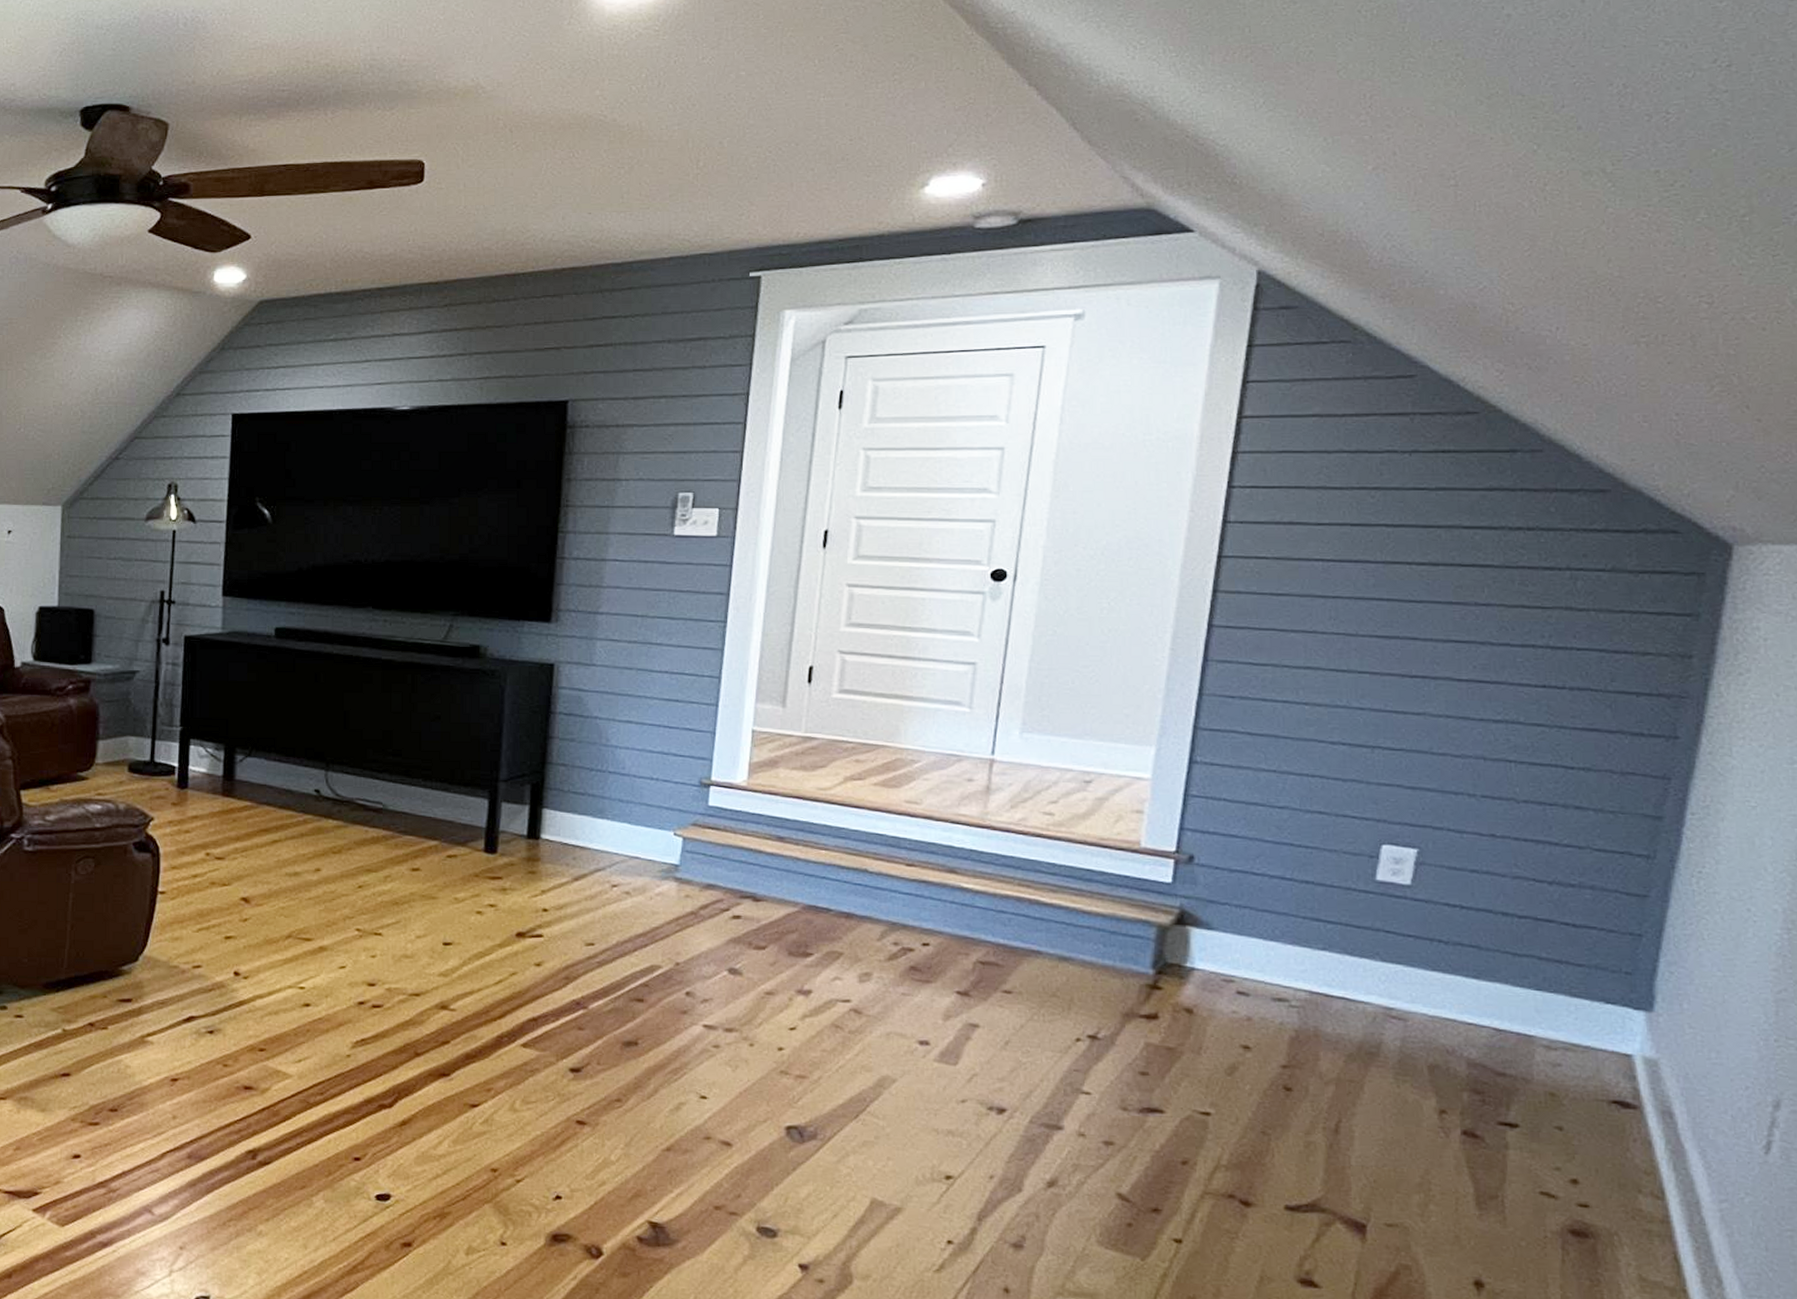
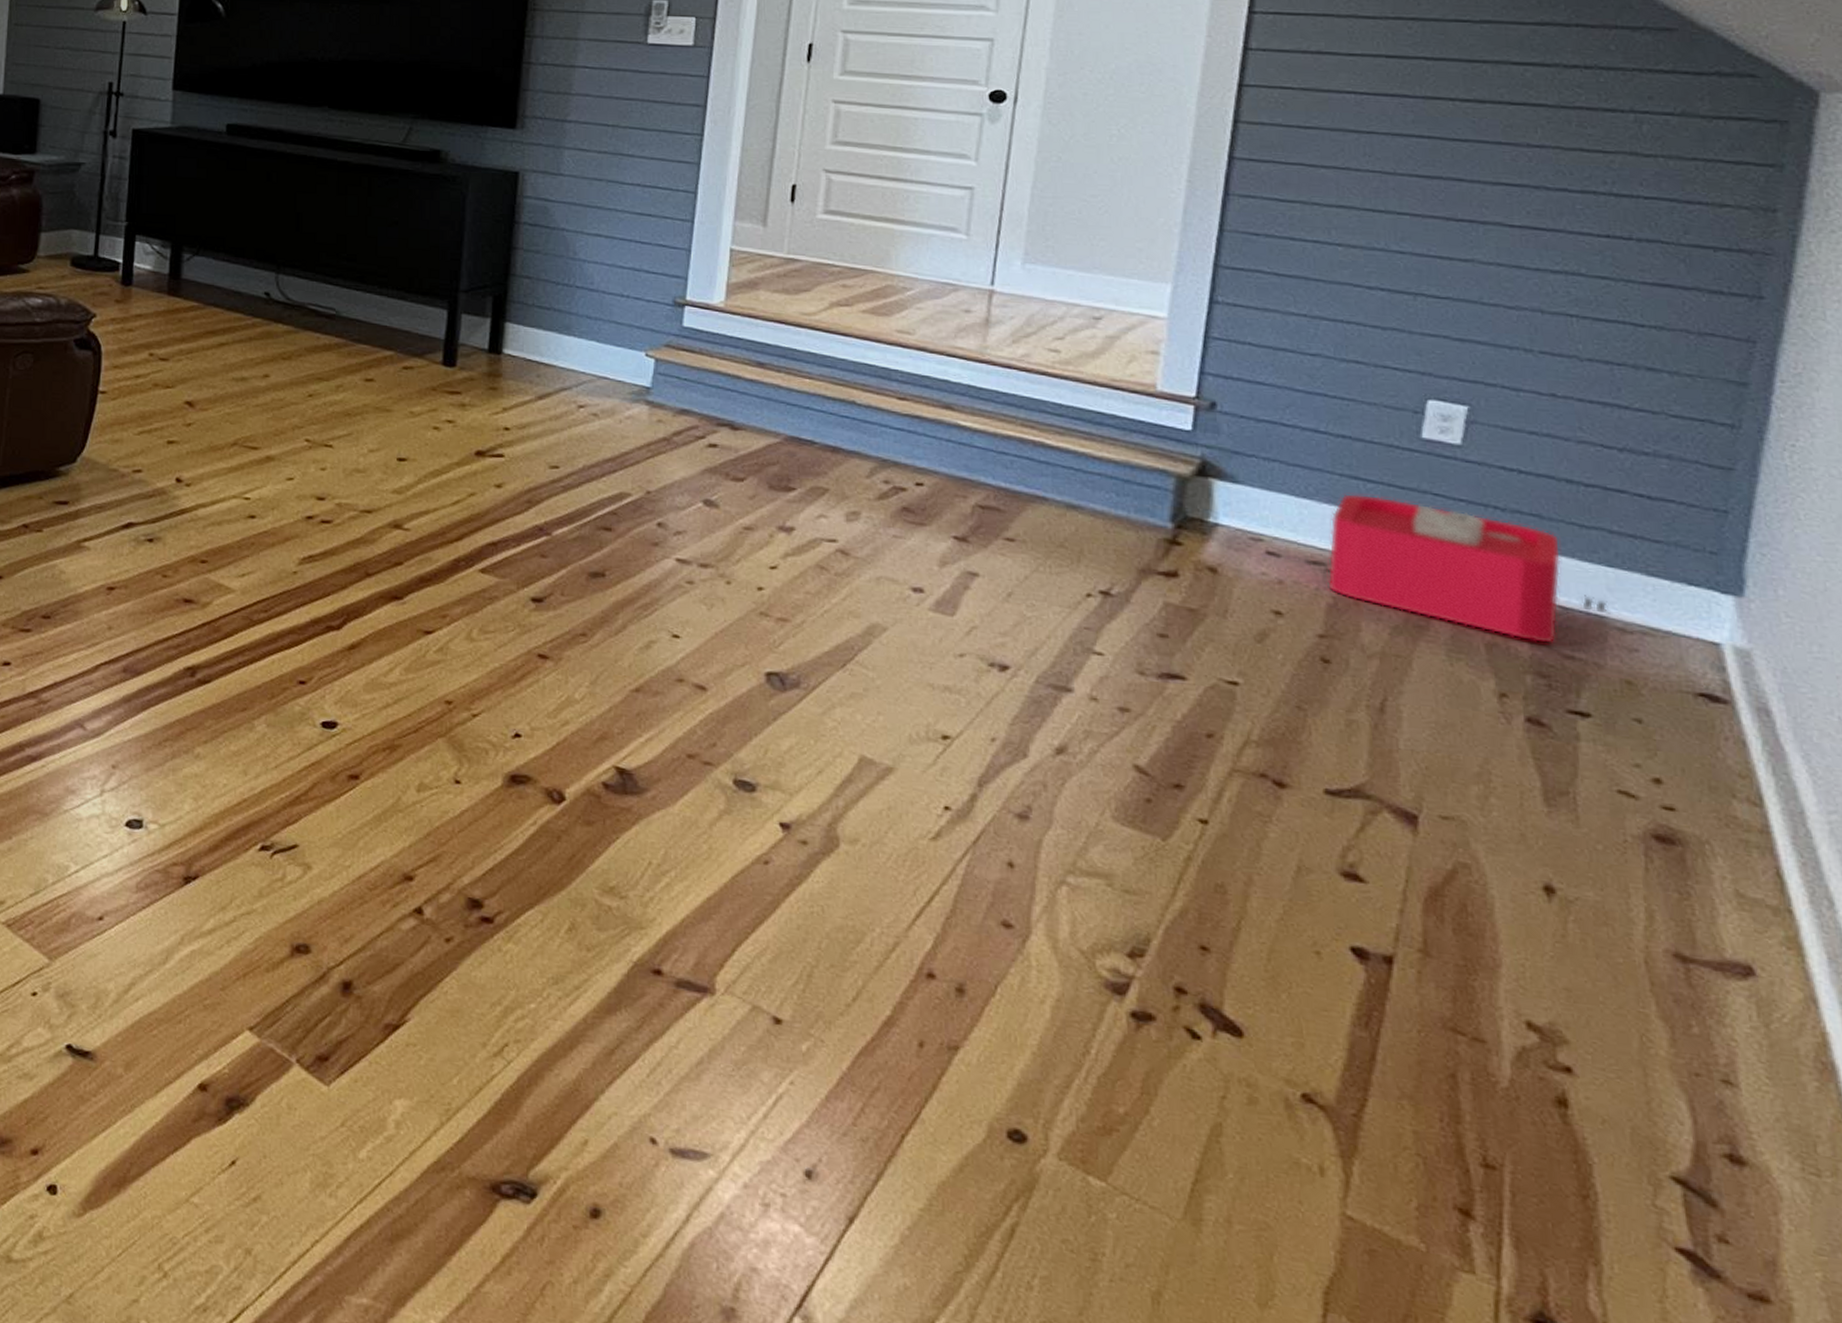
storage bin: none [1290,934,1538,1063] -> present [1327,493,1610,644]

